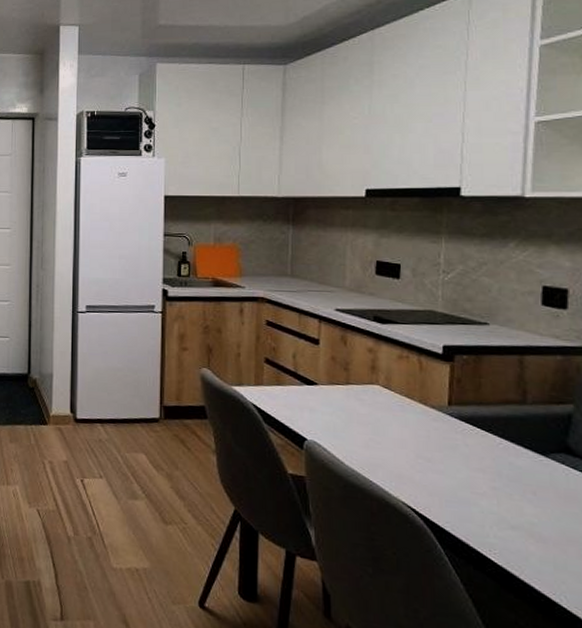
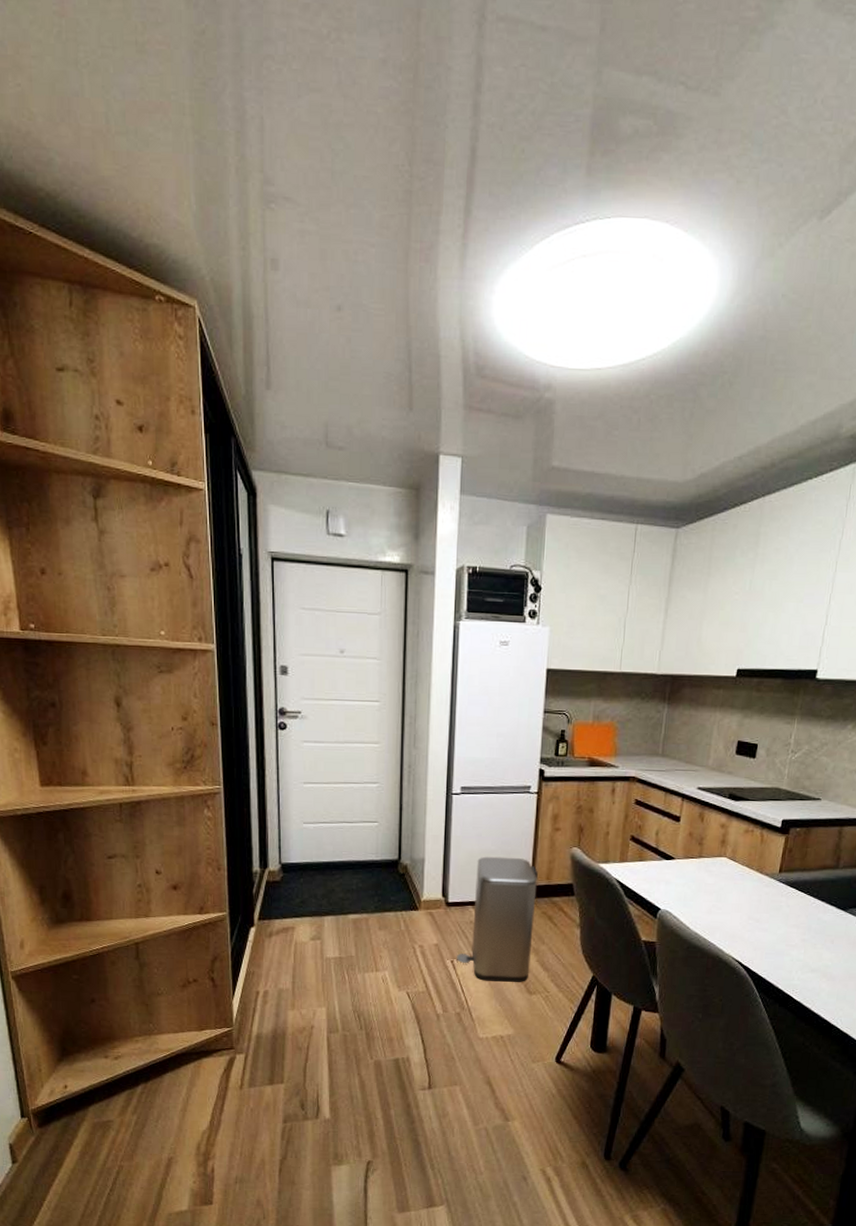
pedal bin: none [87,373,167,510] -> present [457,856,538,982]

